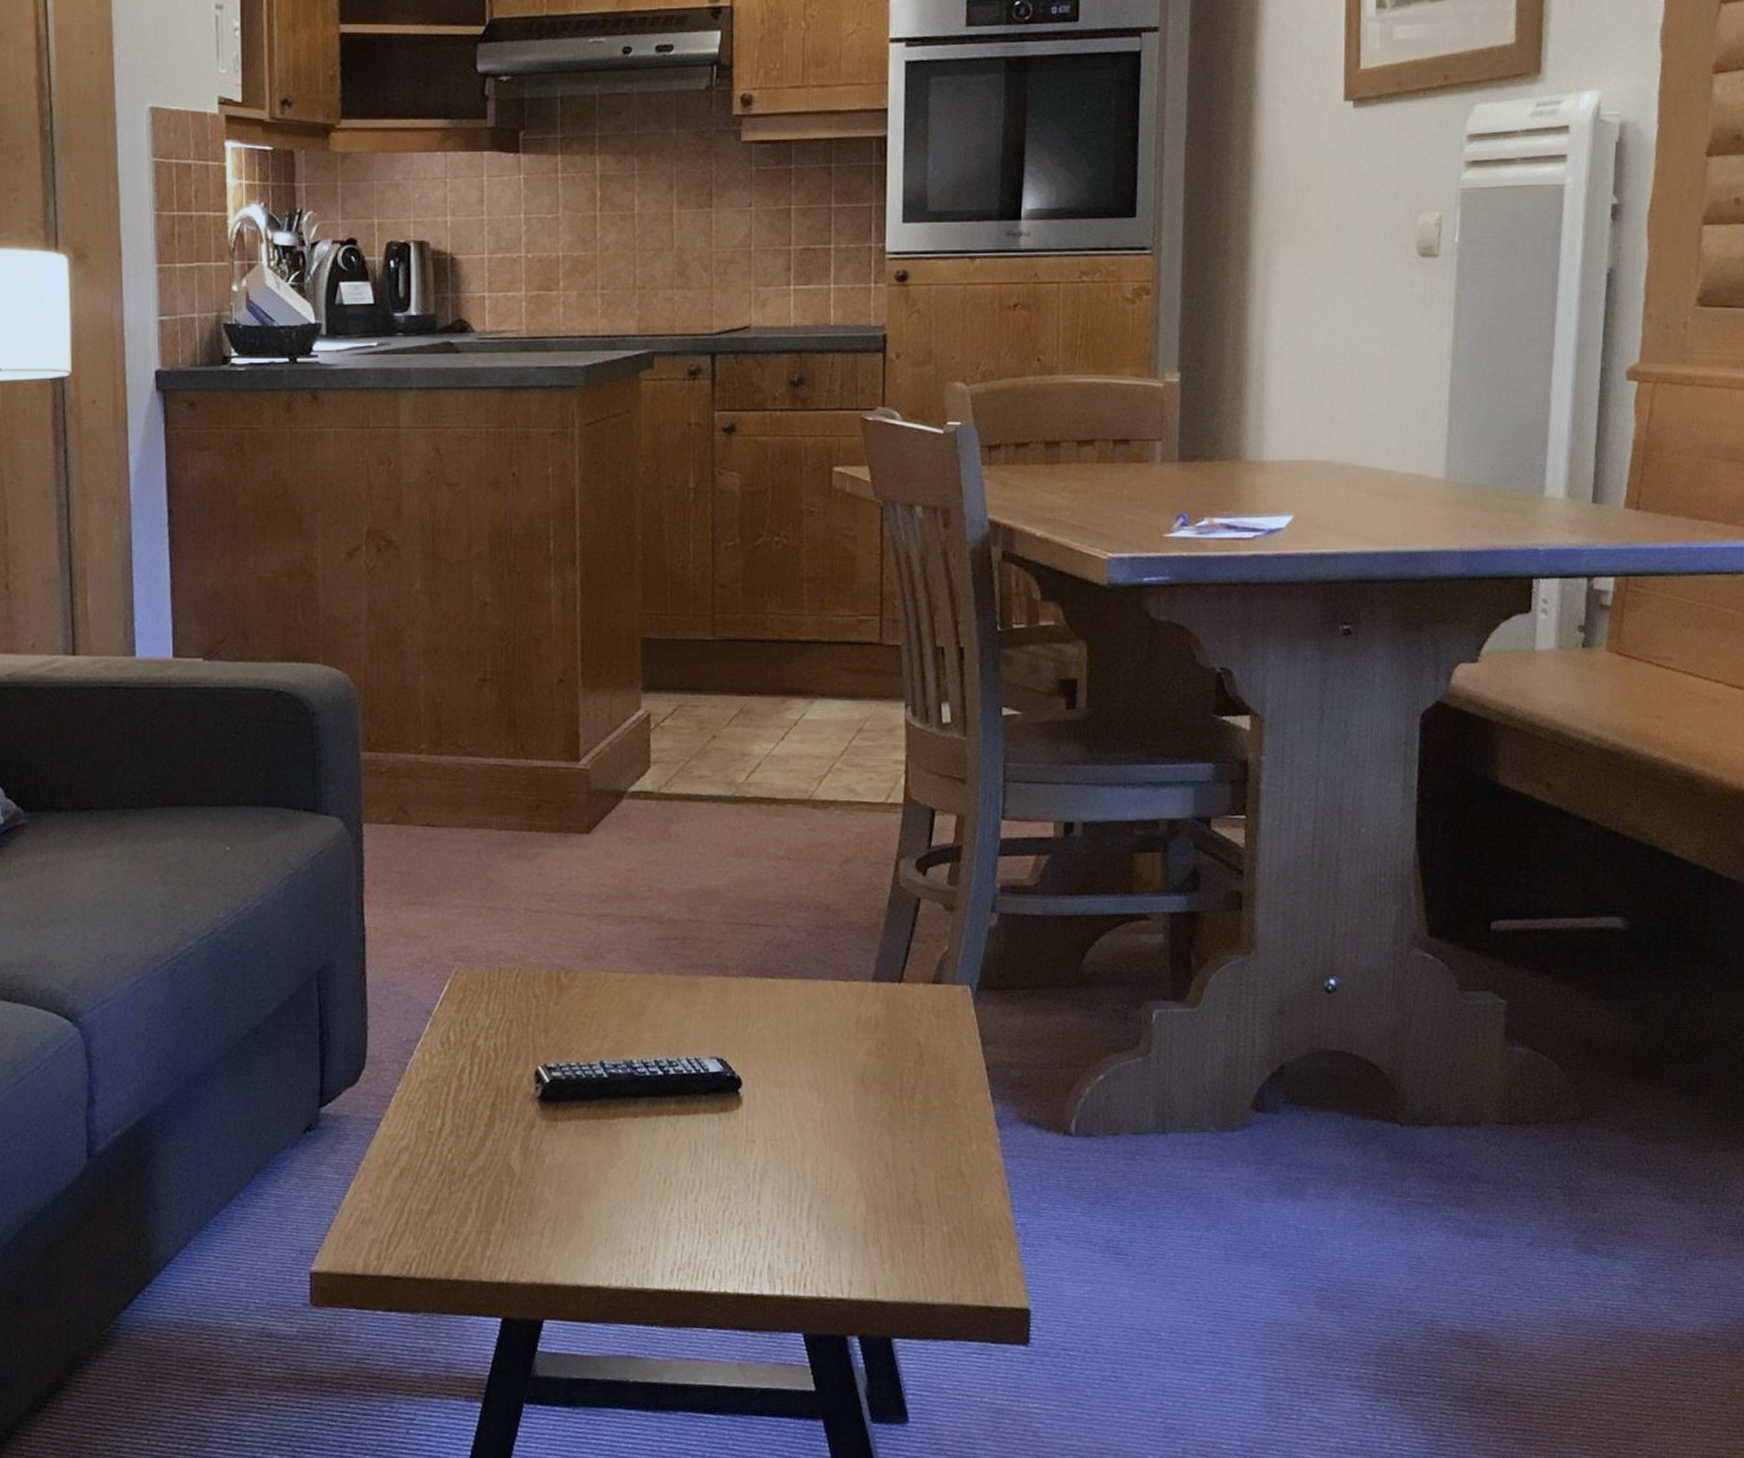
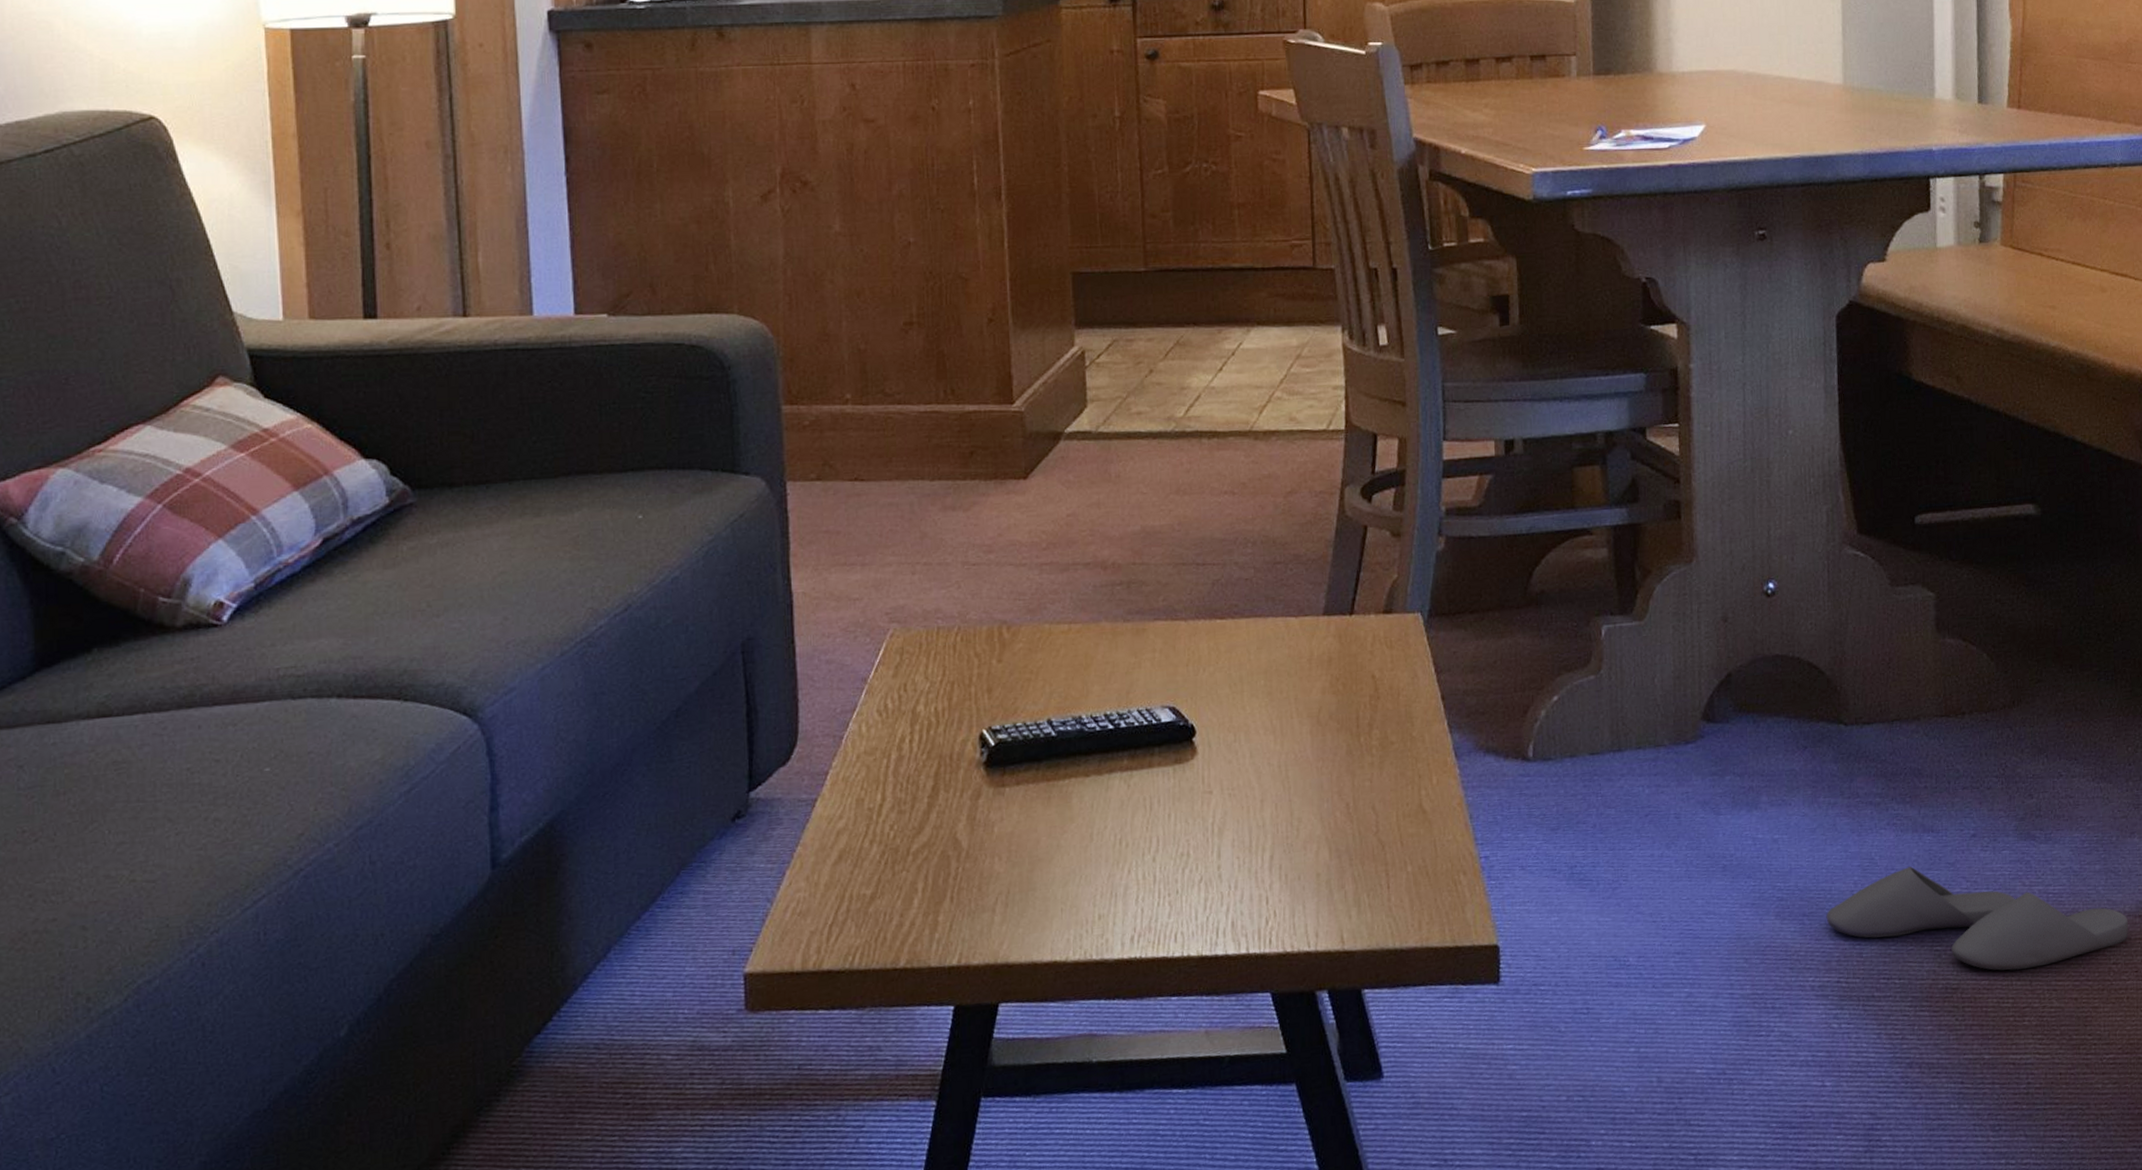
slippers: none [1367,1269,1691,1380] -> present [1826,866,2128,971]

